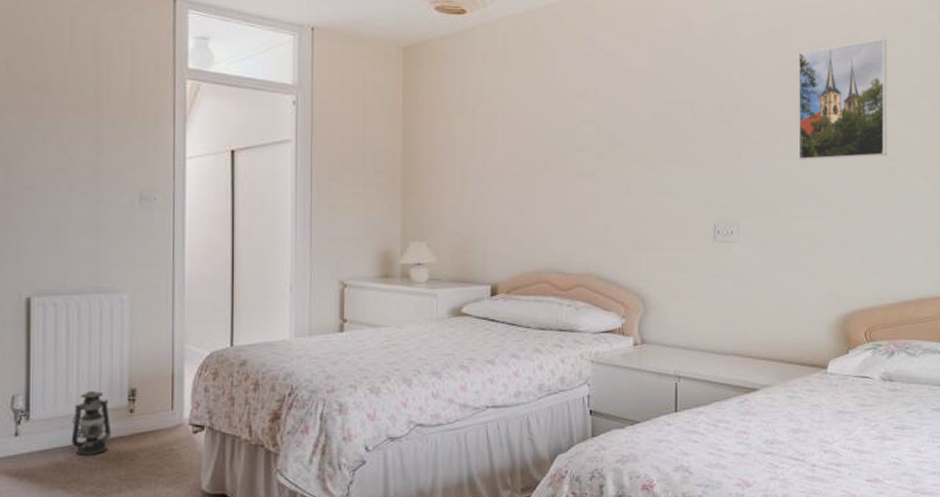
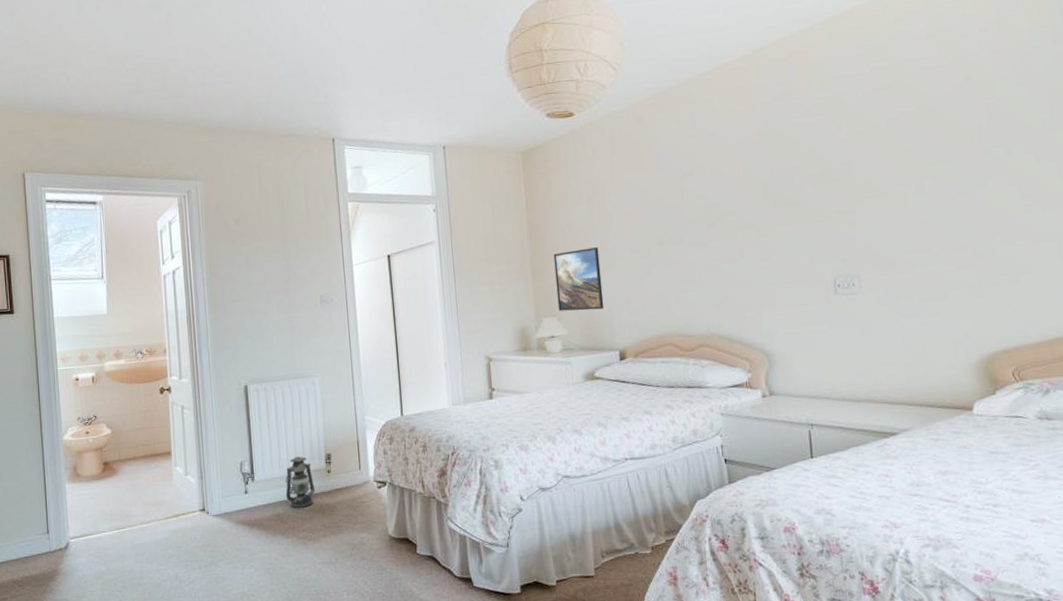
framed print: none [428,166,479,237] -> present [553,247,604,311]
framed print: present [798,38,887,160] -> none [907,78,1019,209]

